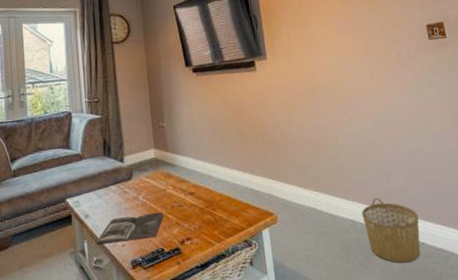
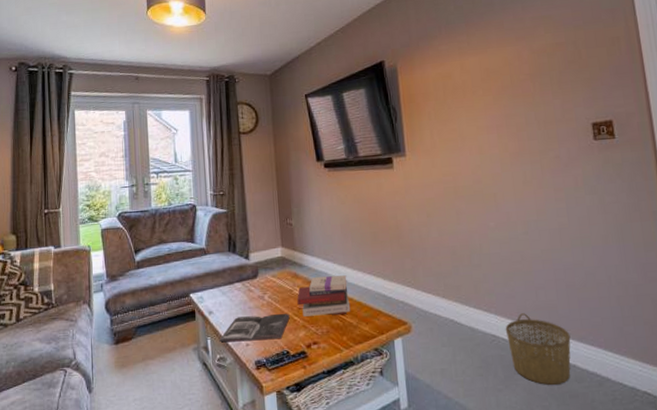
books: none [170,172,221,214] -> present [297,275,351,317]

